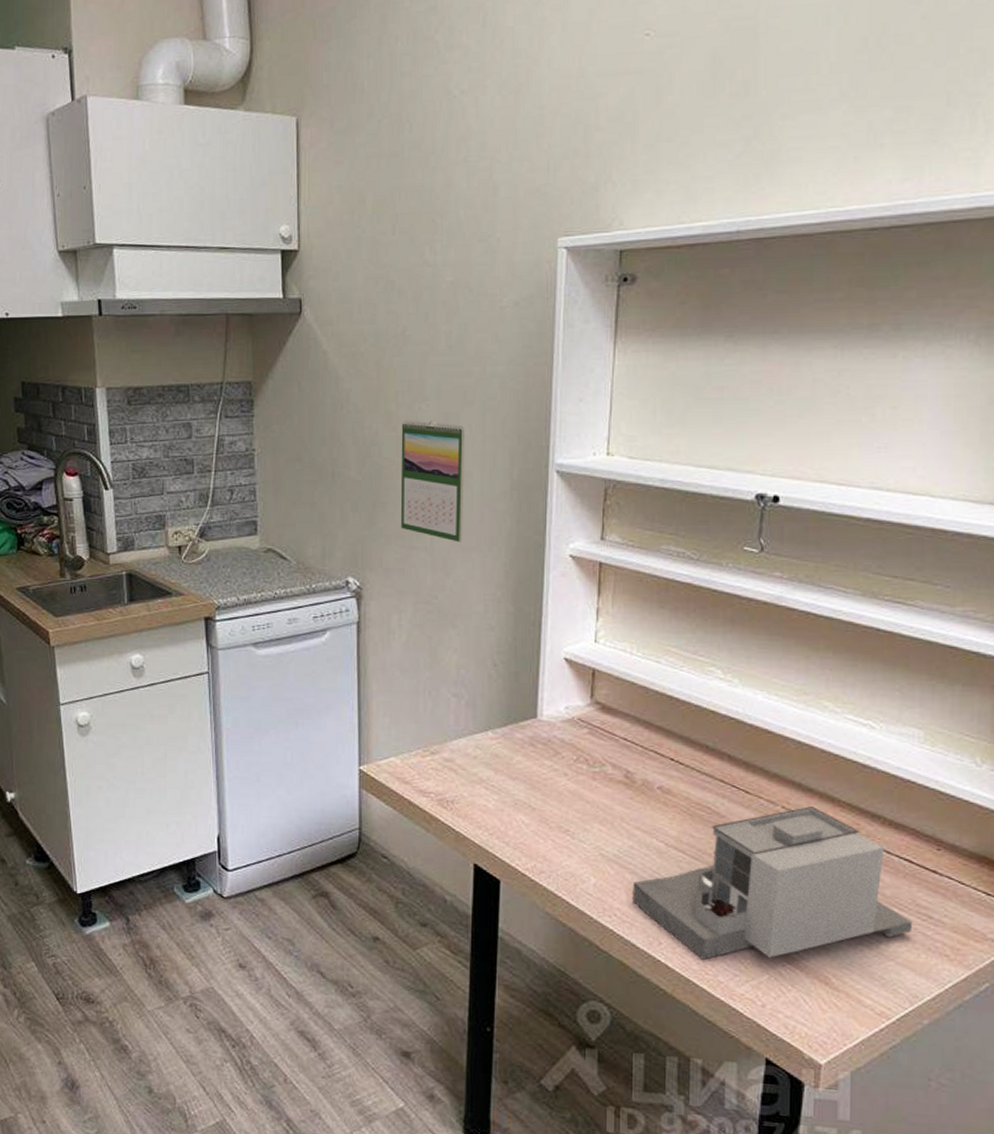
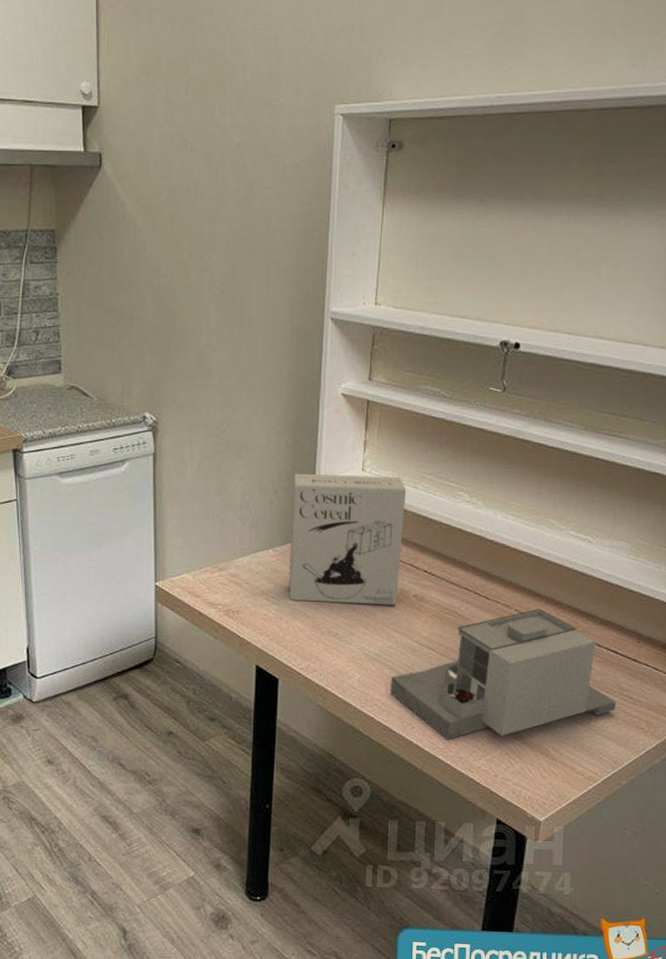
calendar: present [400,420,464,542] -> none [192,269,250,382]
cereal box: none [511,645,647,798] -> present [288,473,406,605]

